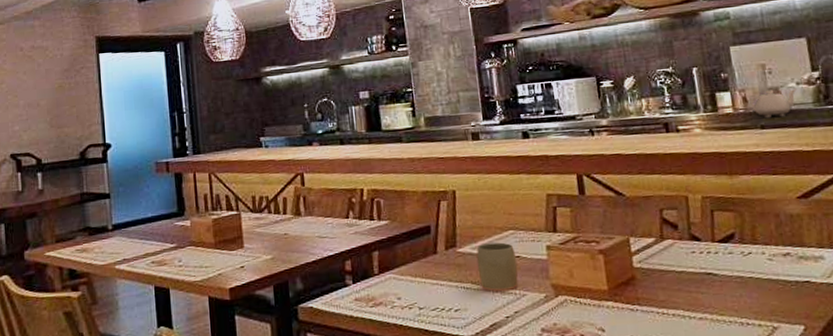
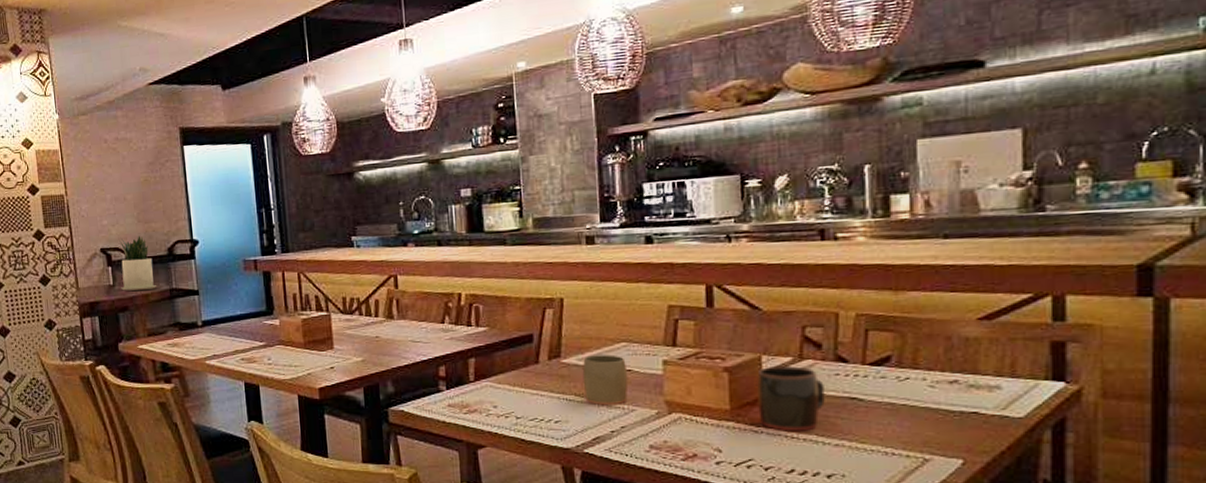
planter: none [29,140,68,198] -> present [119,235,157,292]
mug: none [627,246,686,308] -> present [757,366,826,431]
teapot: present [747,89,796,119] -> none [930,191,998,226]

